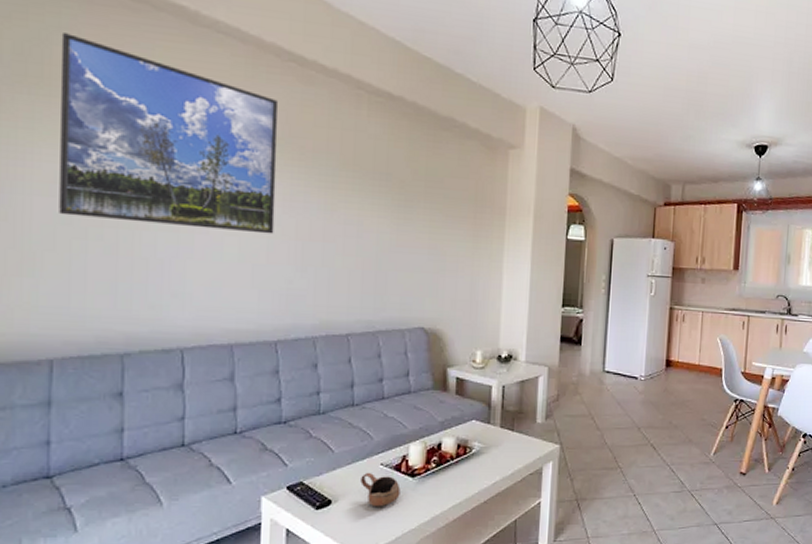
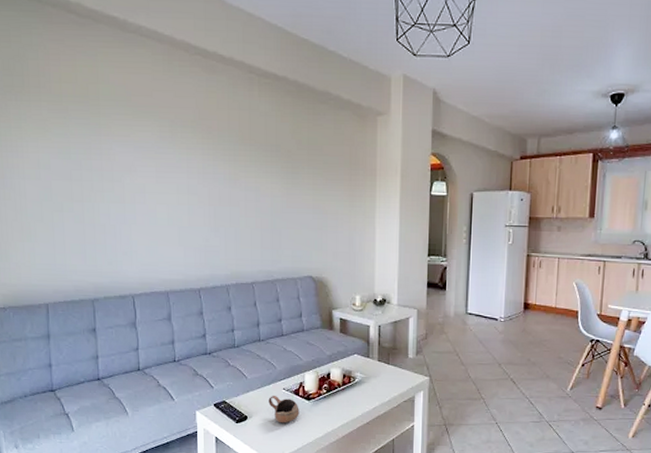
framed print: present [59,33,279,234] -> none [33,49,193,202]

